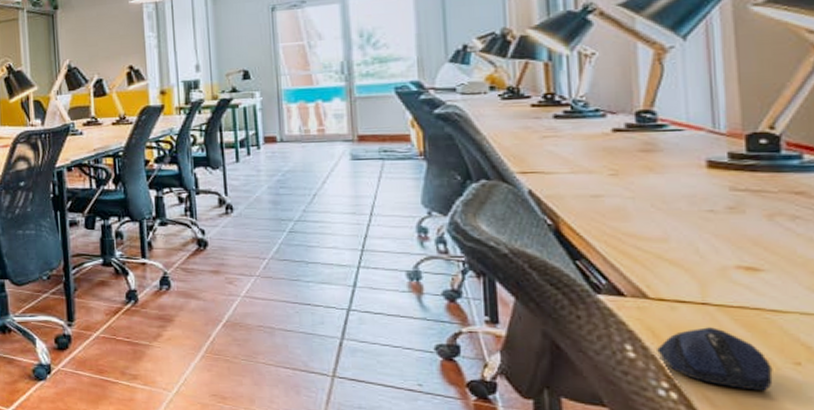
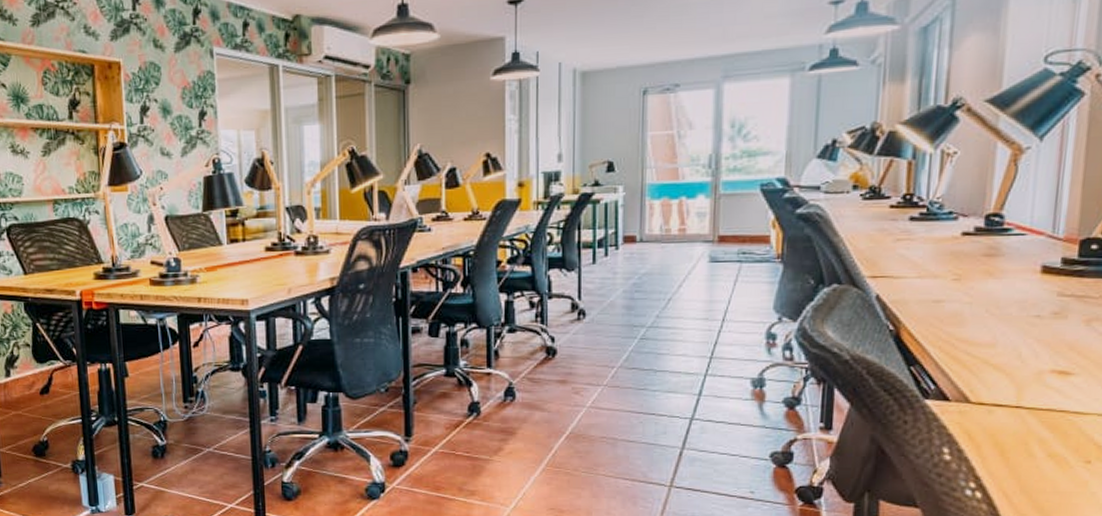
computer mouse: present [657,327,773,391] -> none [970,429,1067,489]

